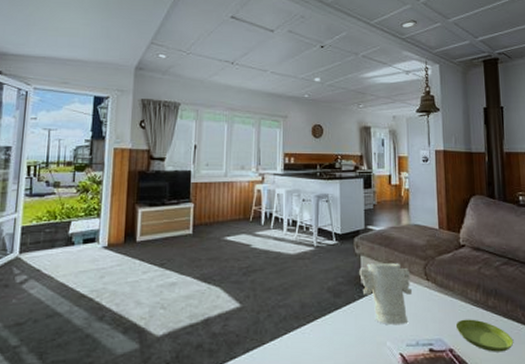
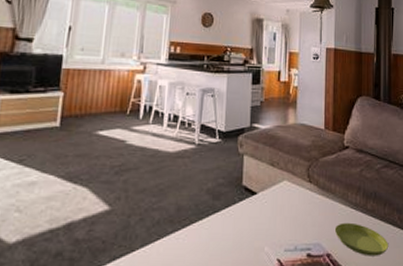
decorative vase: present [359,263,413,326] -> none [241,164,295,230]

